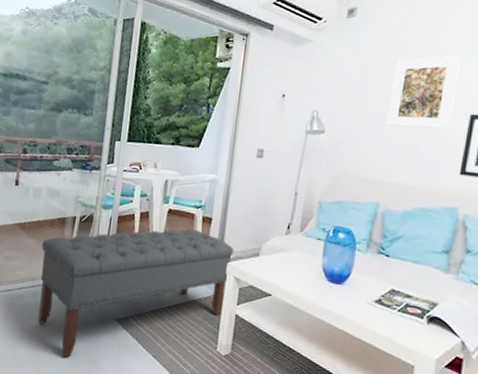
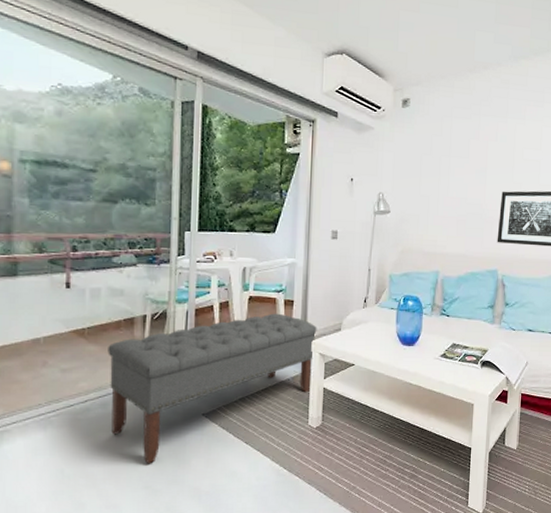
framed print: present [386,55,461,129] -> none [440,142,493,205]

